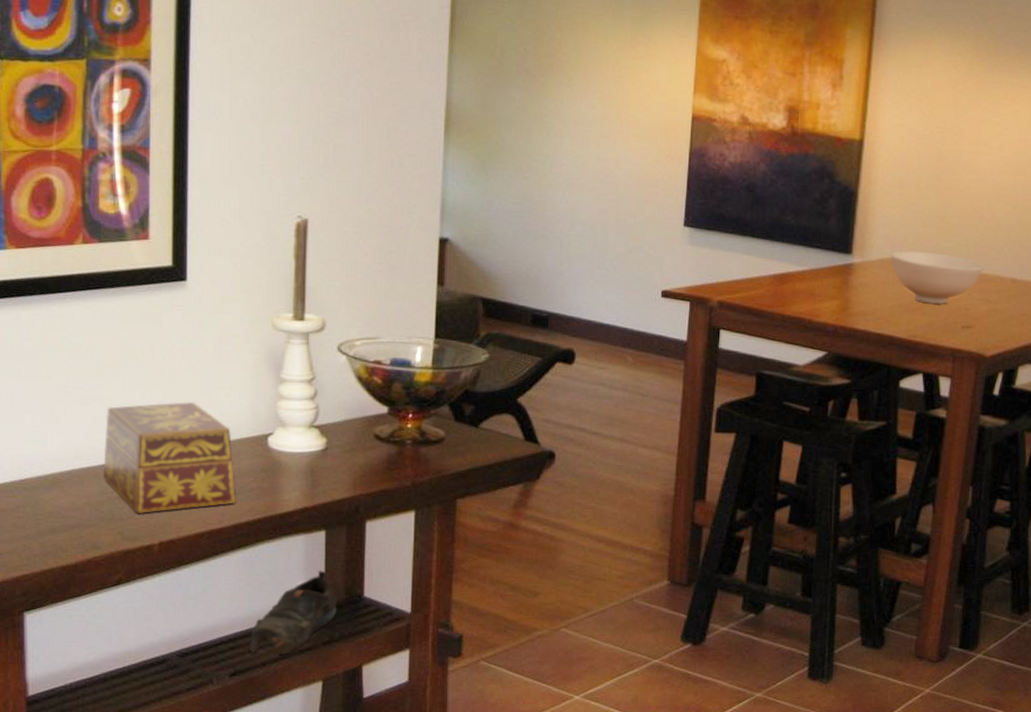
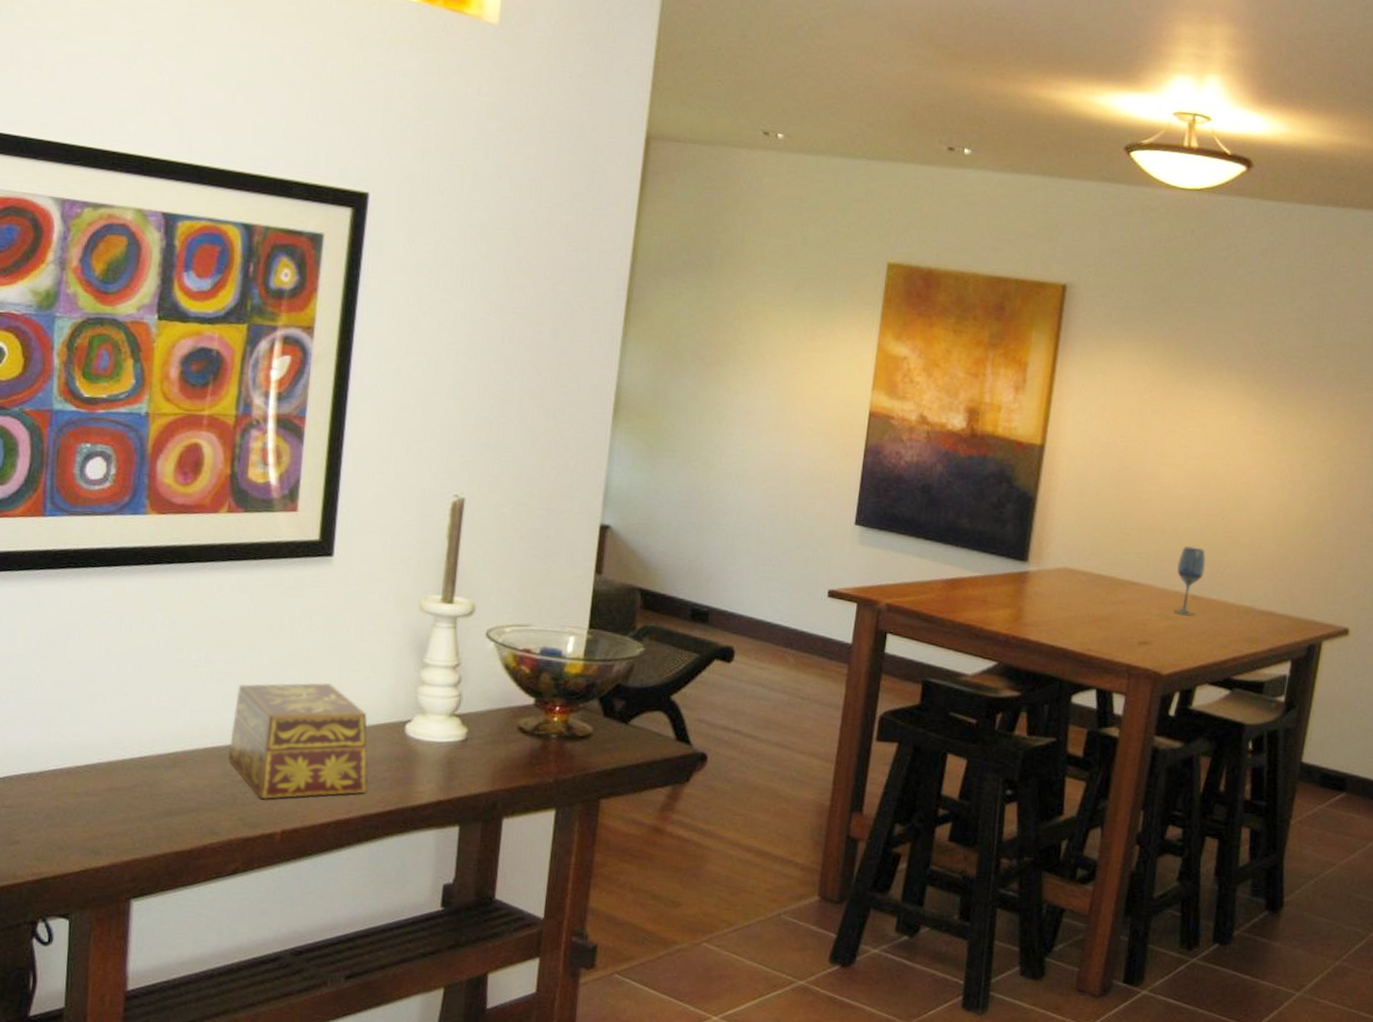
shoe: present [249,570,337,654] -> none [368,868,467,958]
bowl: present [890,251,985,305] -> none [1067,560,1165,618]
wineglass: none [993,232,1024,300] -> present [1172,546,1206,617]

